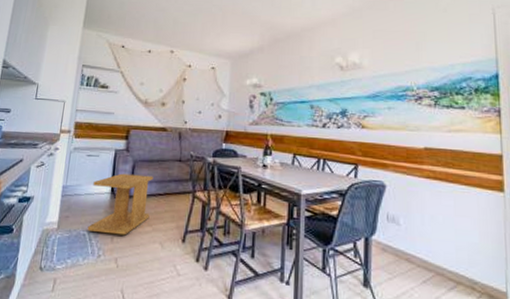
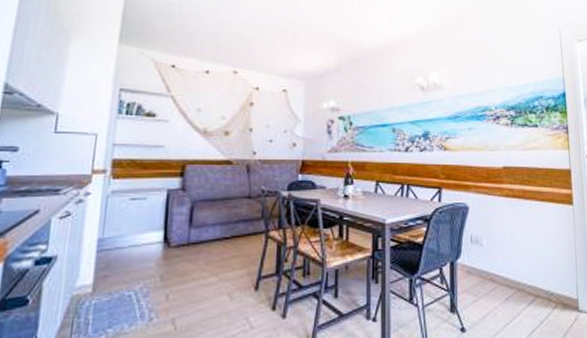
side table: present [87,173,154,236] -> none [134,217,218,292]

